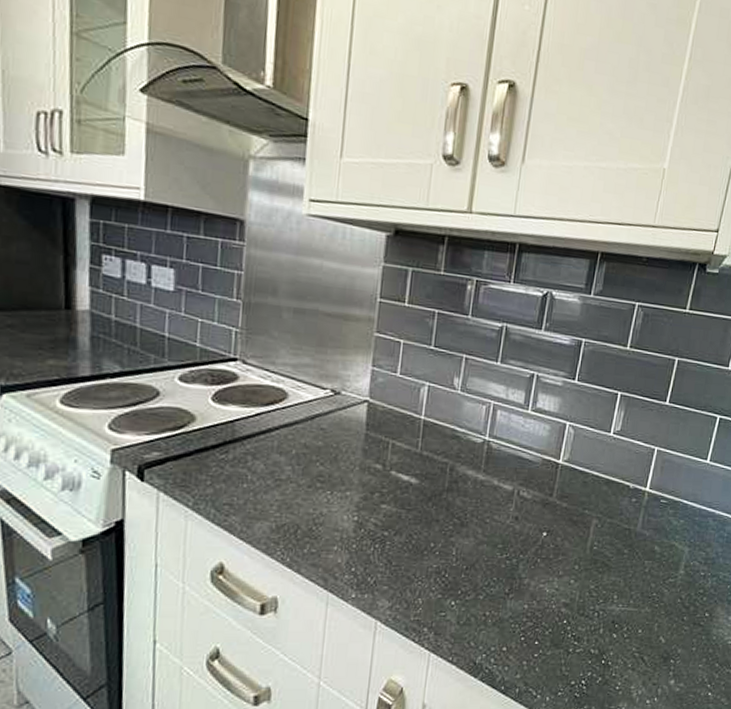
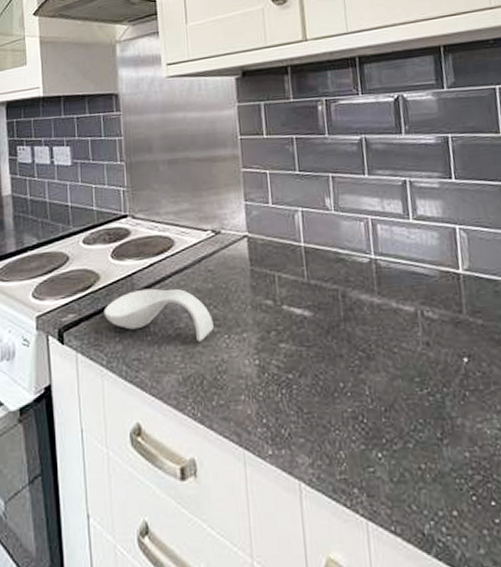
spoon rest: none [195,437,317,495] -> present [103,288,214,342]

